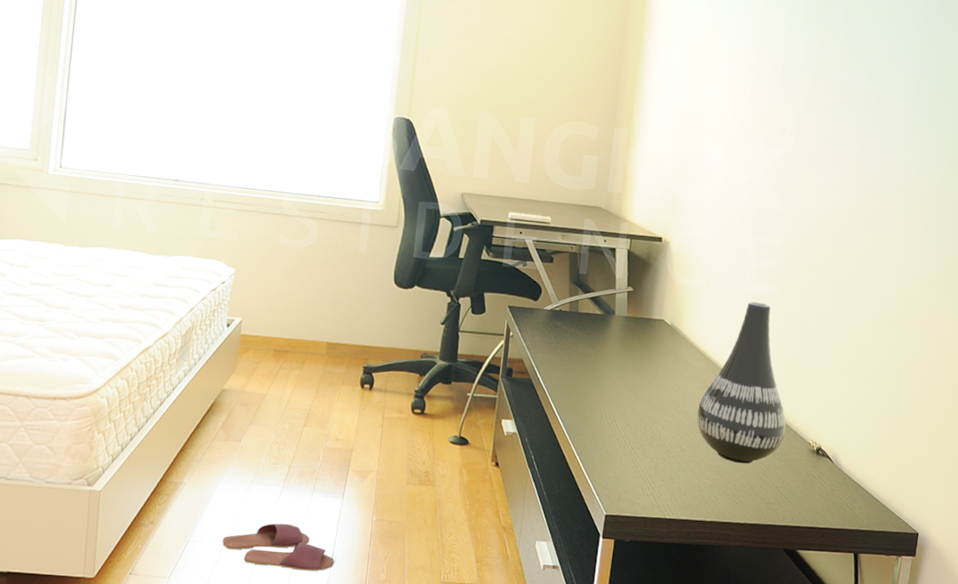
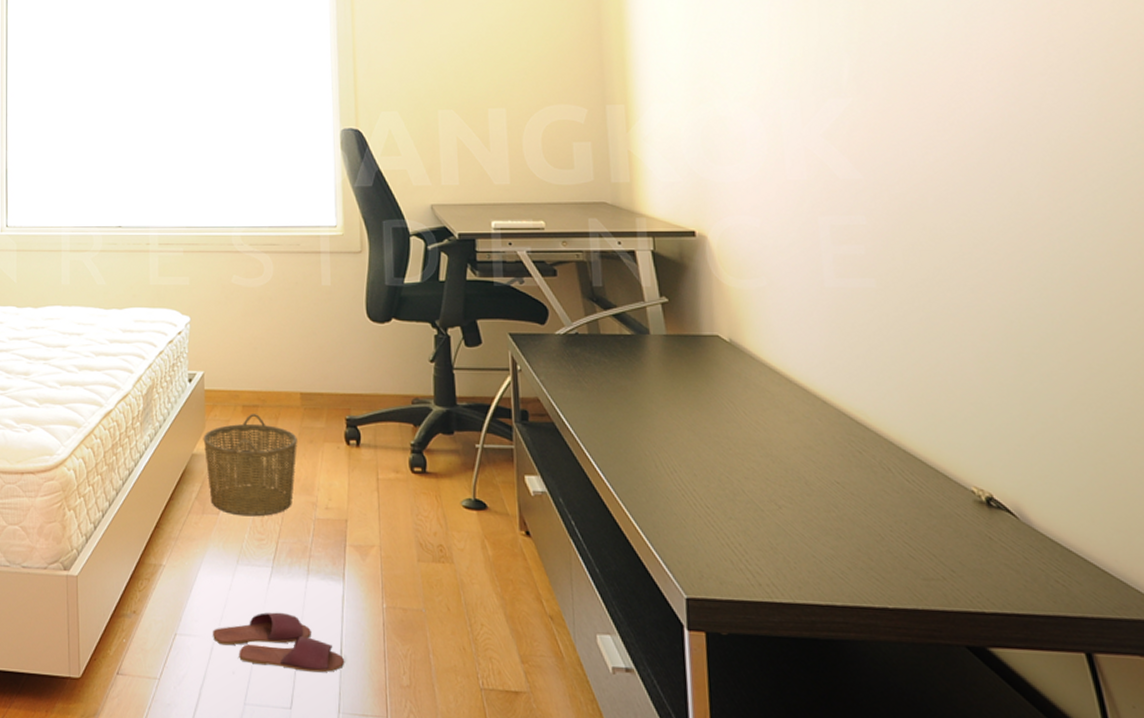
basket: none [234,358,319,445] -> present [203,414,297,517]
vase: present [697,301,786,464] -> none [791,302,931,524]

